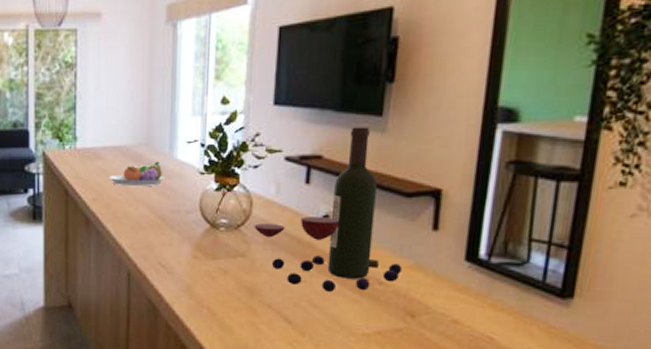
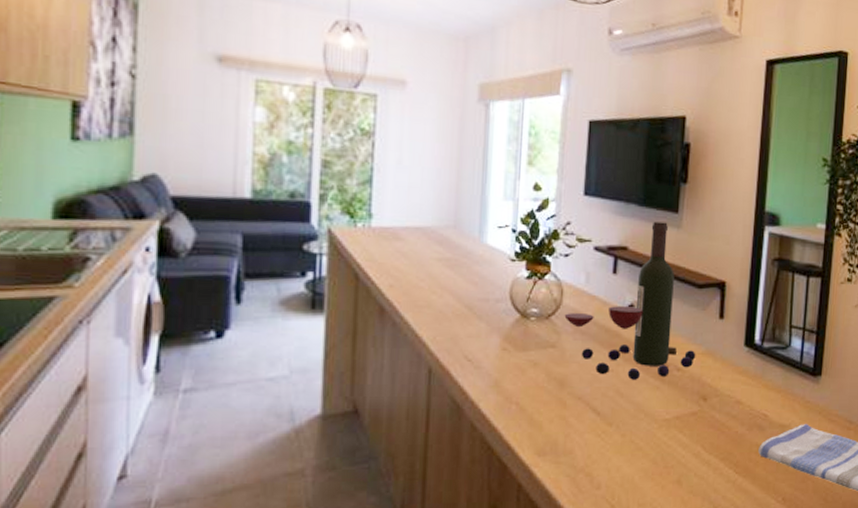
fruit bowl: present [108,161,165,186] -> none [409,245,473,272]

